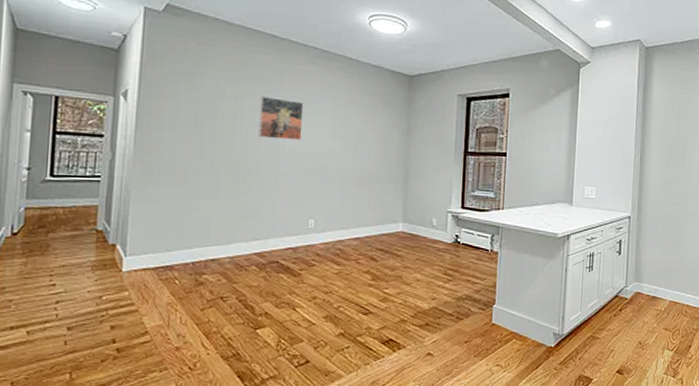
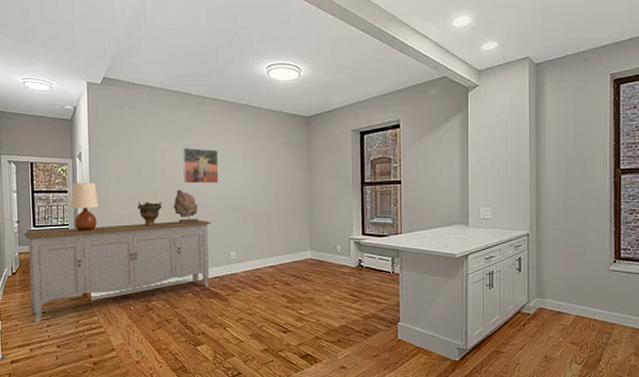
sideboard: none [34,180,288,298] -> present [24,221,211,323]
lamp: none [107,125,145,186] -> present [71,182,99,231]
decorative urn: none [196,154,228,185] -> present [138,201,162,227]
sculpture bust: none [242,143,274,185] -> present [173,189,200,224]

